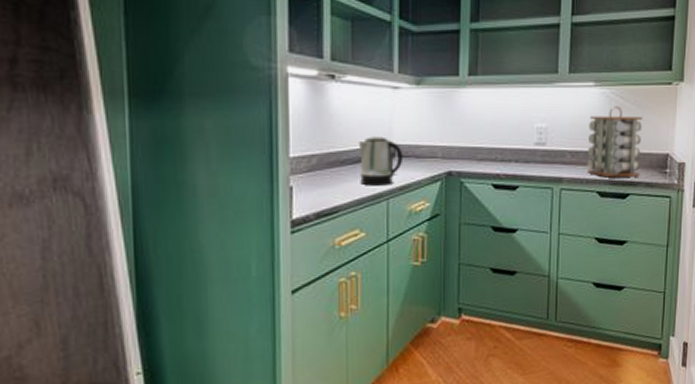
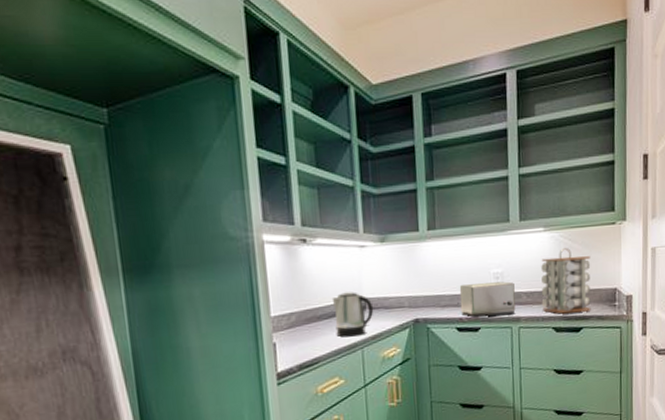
toaster: none [498,138,559,176] -> present [459,281,516,319]

